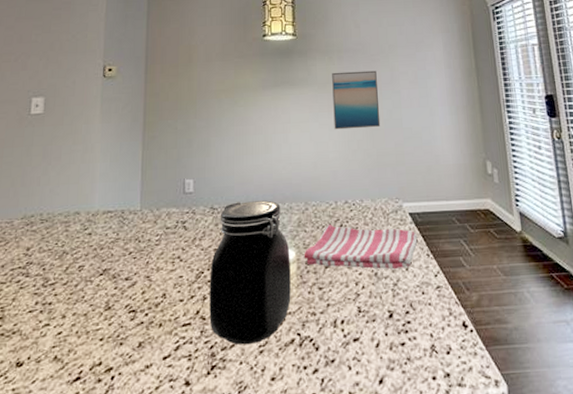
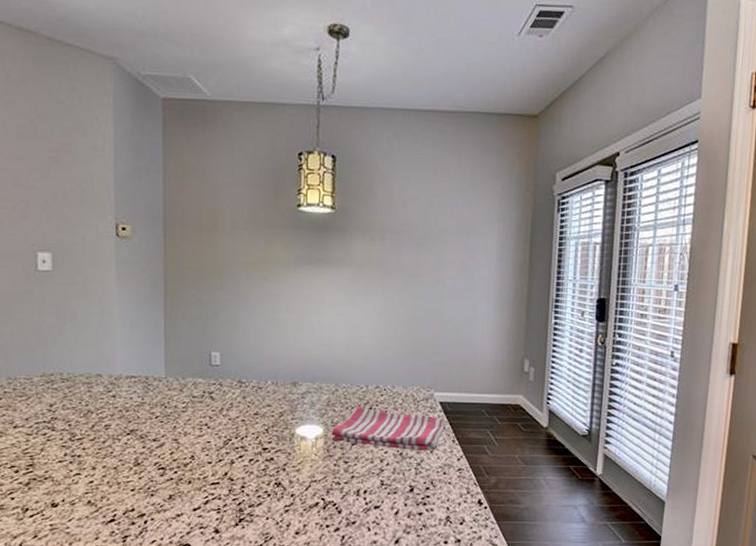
jar: present [209,200,291,345] -> none [237,378,318,504]
wall art: present [332,70,381,130] -> none [370,254,421,317]

